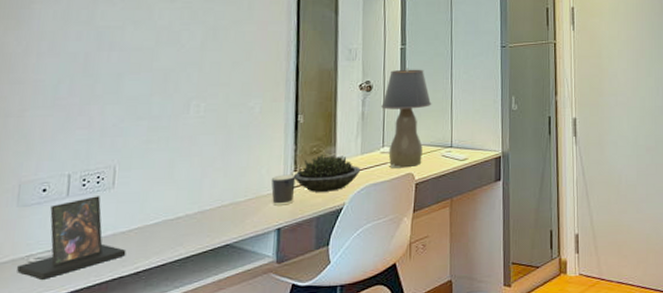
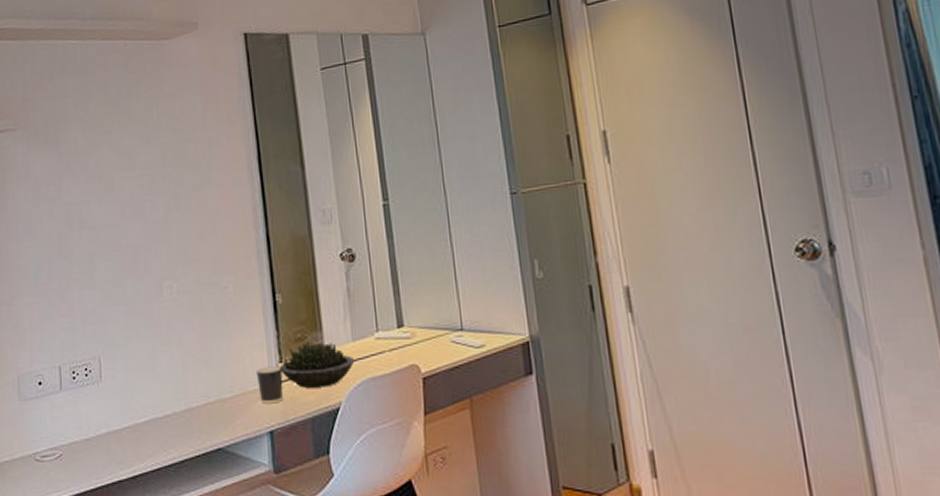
photo frame: present [17,196,127,280] -> none [27,390,122,479]
table lamp: present [381,68,432,168] -> none [369,229,430,359]

